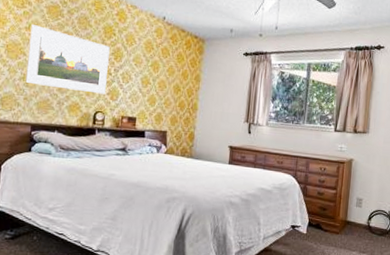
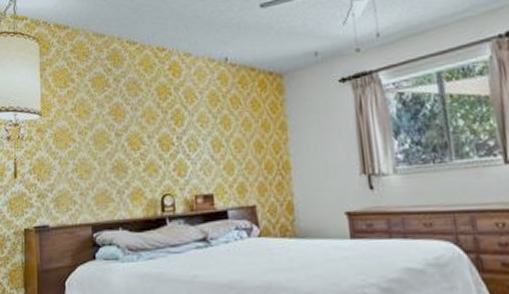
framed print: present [25,25,110,95] -> none [77,103,170,175]

